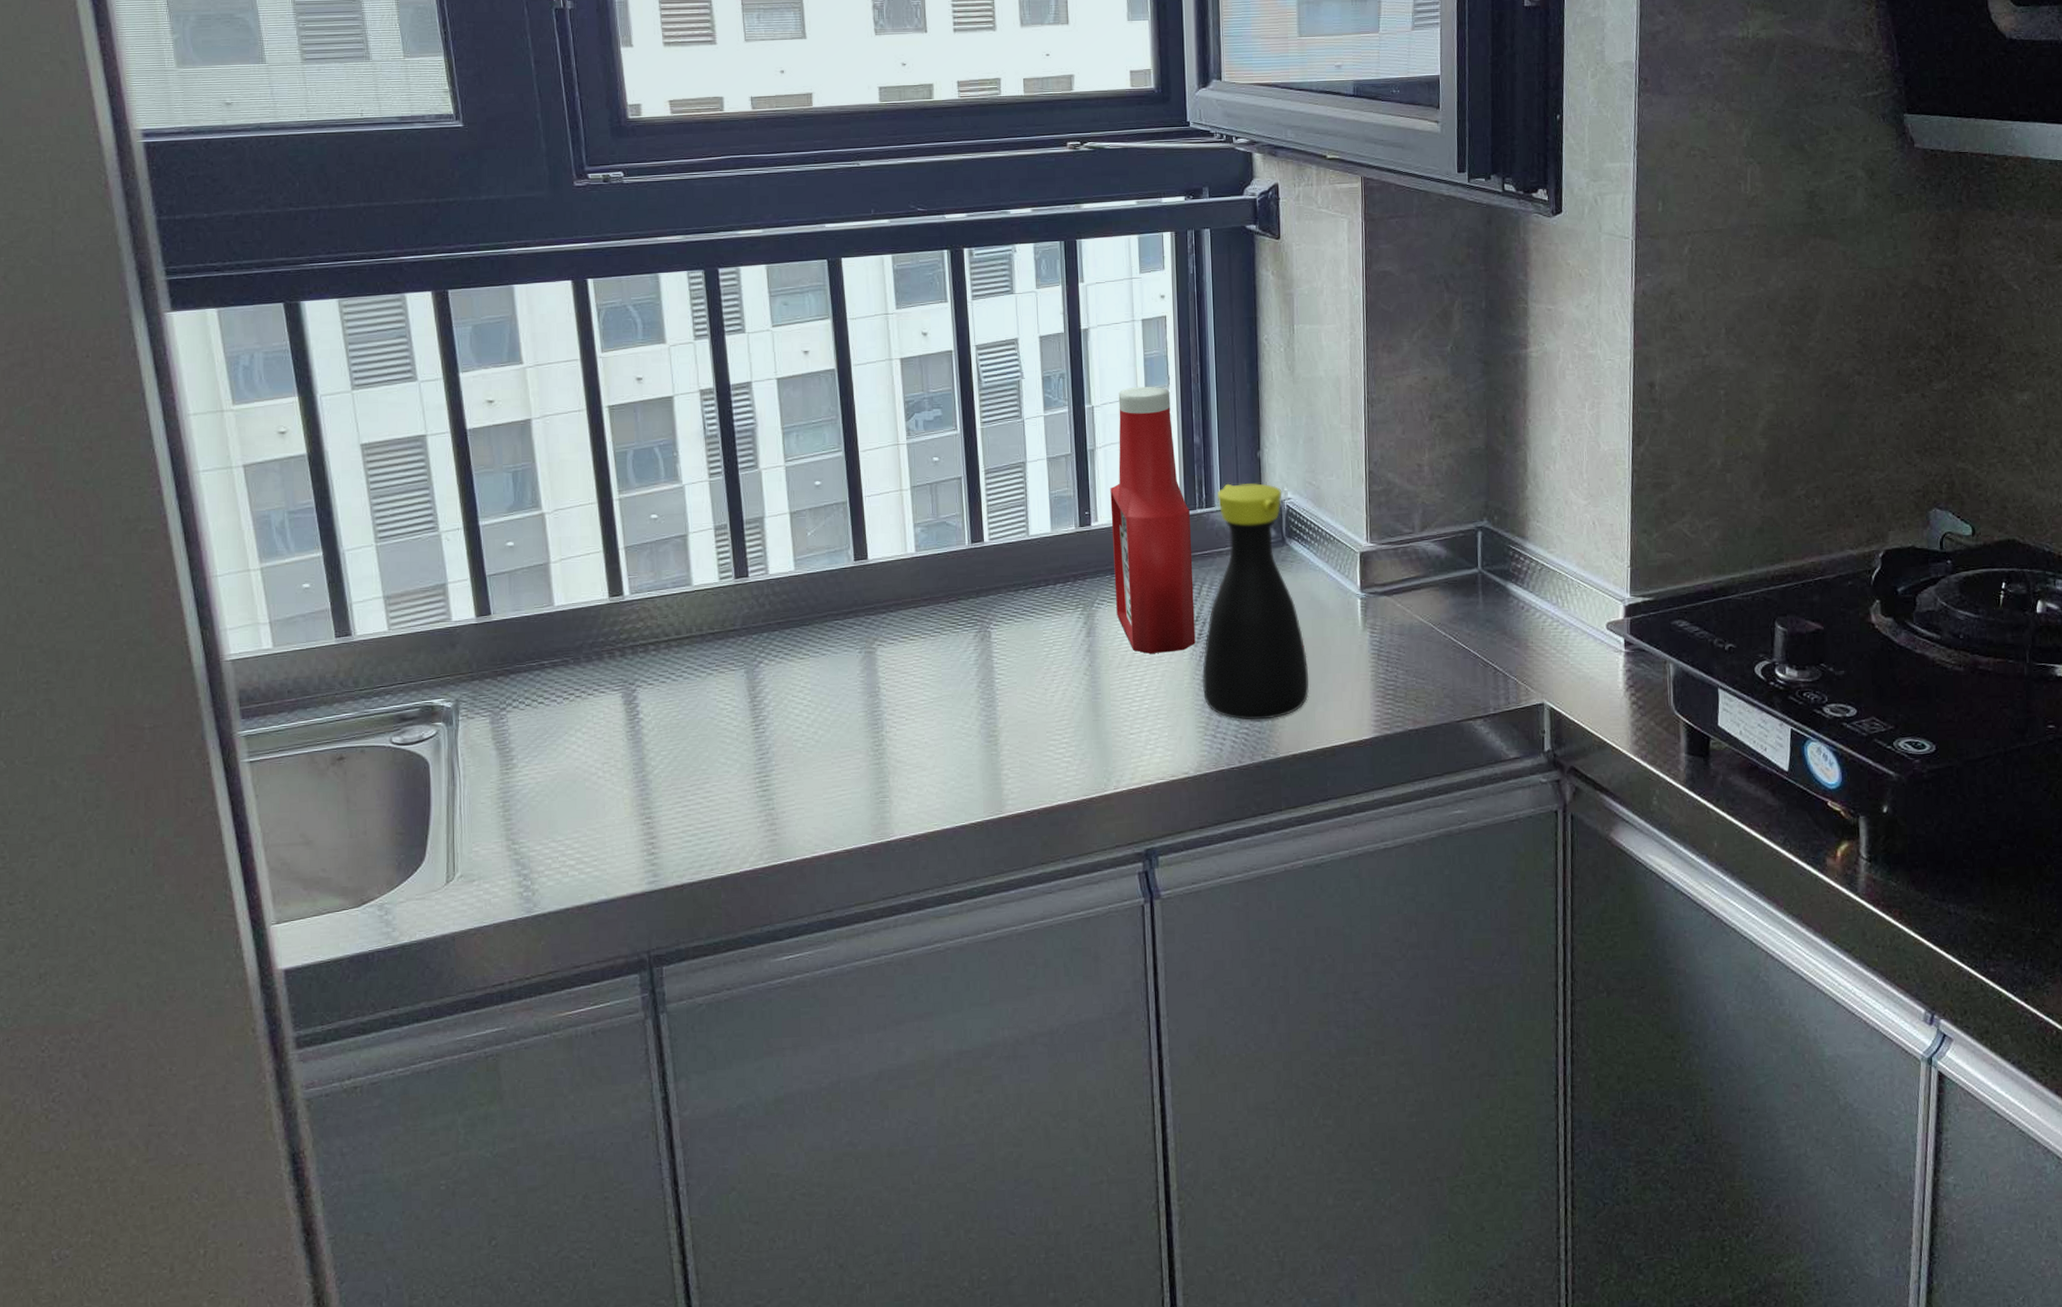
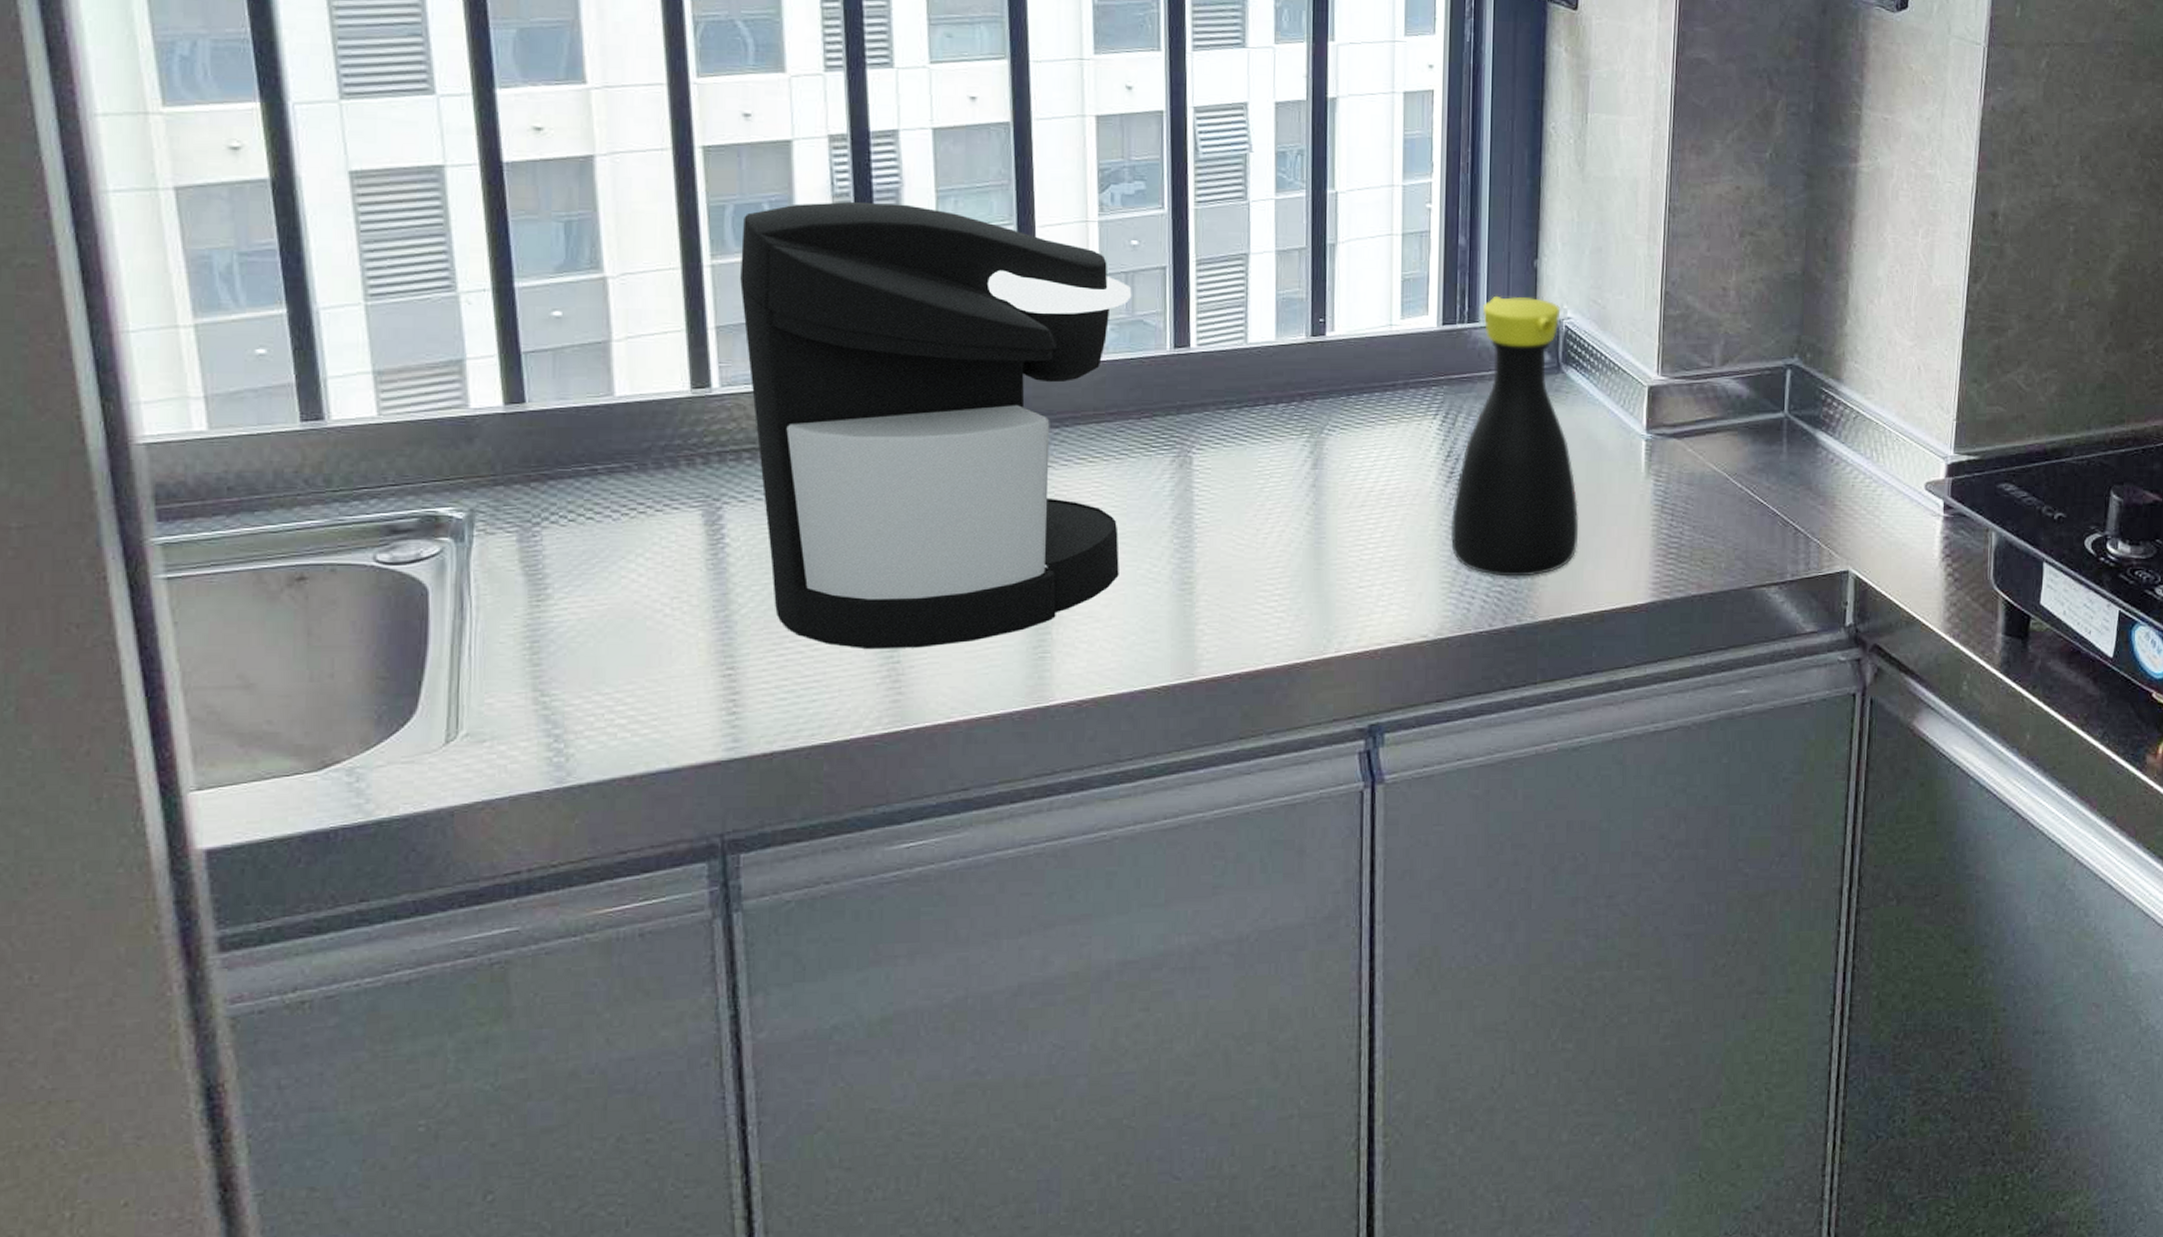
coffee maker: none [640,441,939,799] -> present [740,201,1132,650]
ketchup bottle: present [1110,386,1196,654] -> none [1350,172,1449,492]

